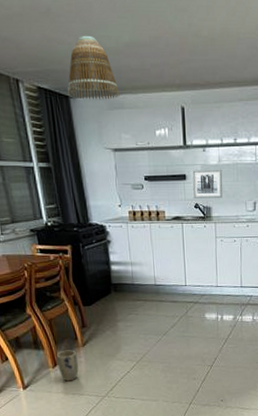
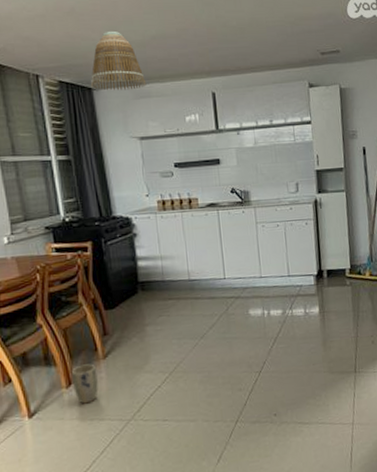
wall art: present [191,169,223,198] -> none [225,151,261,183]

